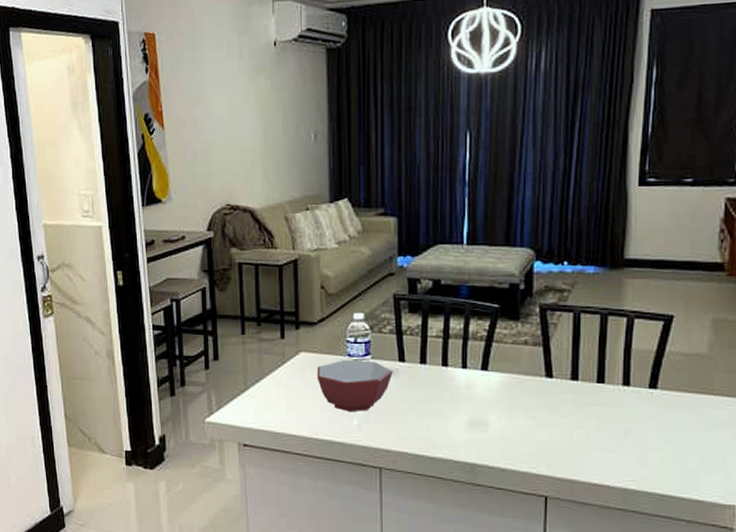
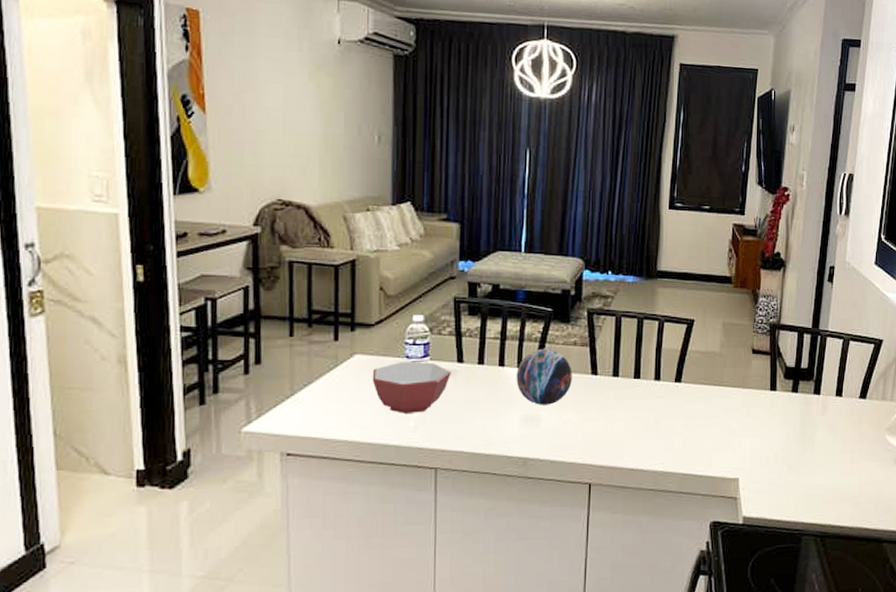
decorative orb: none [461,349,523,409] -> present [516,349,572,405]

